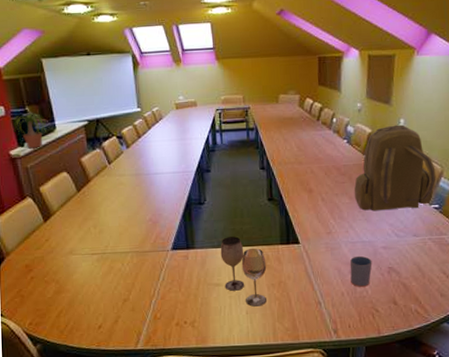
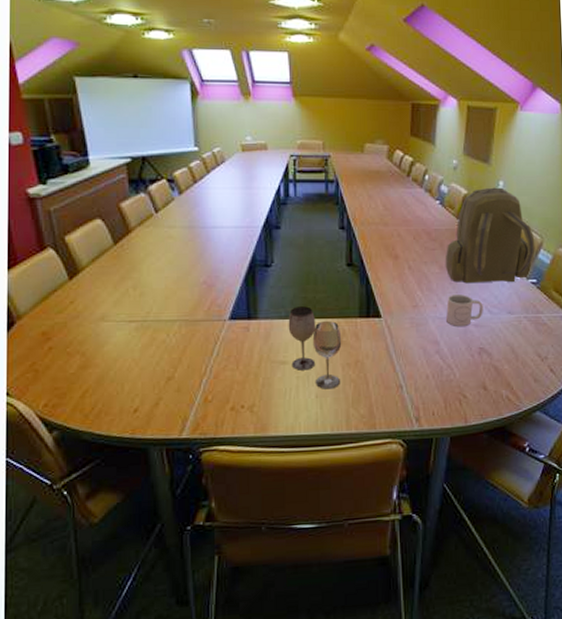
potted plant: present [13,113,46,149] -> none [33,143,77,188]
mug: present [349,255,373,287] -> none [436,333,462,369]
mug: none [356,221,391,250] -> present [445,295,483,327]

